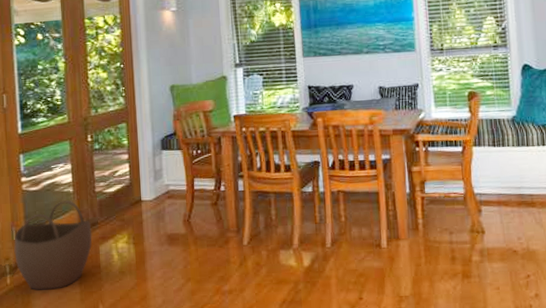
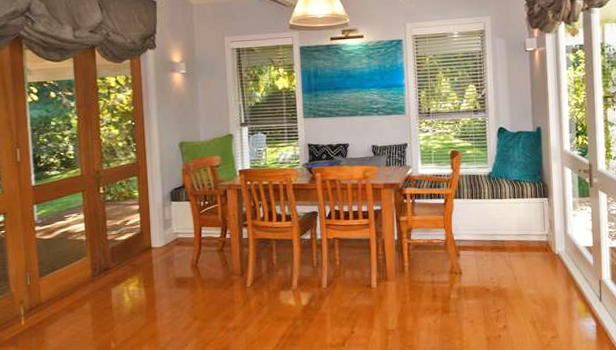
woven basket: present [14,200,92,290] -> none [28,248,105,331]

